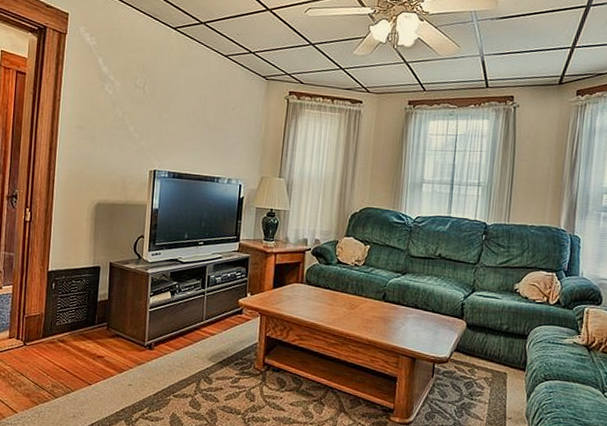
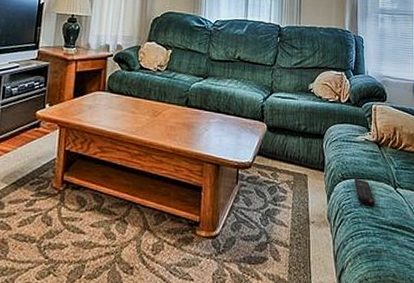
remote control: none [558,379,579,408] -> present [354,178,375,206]

